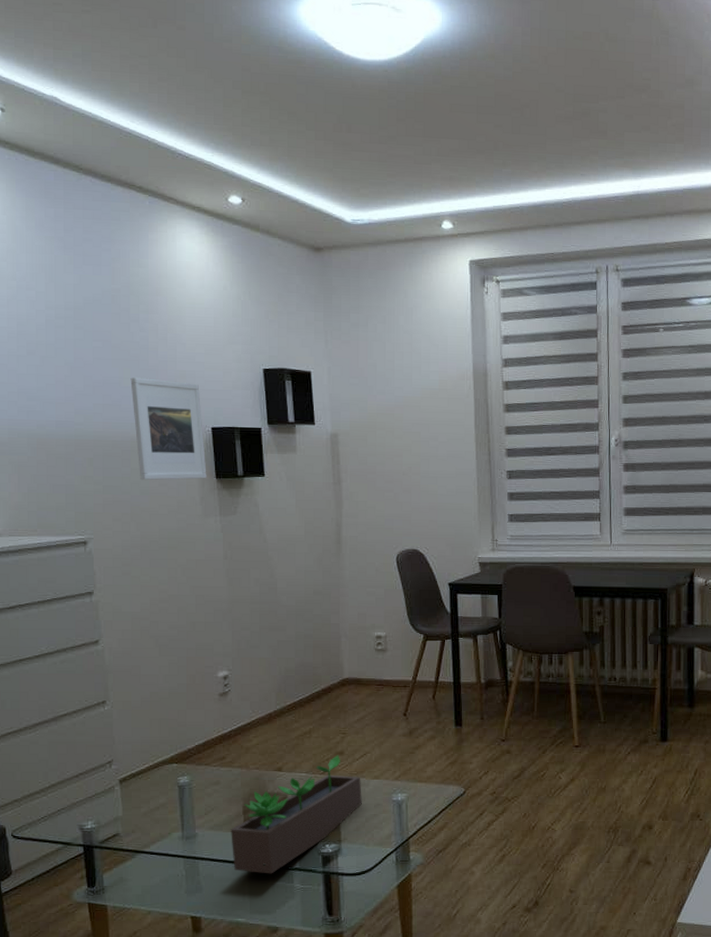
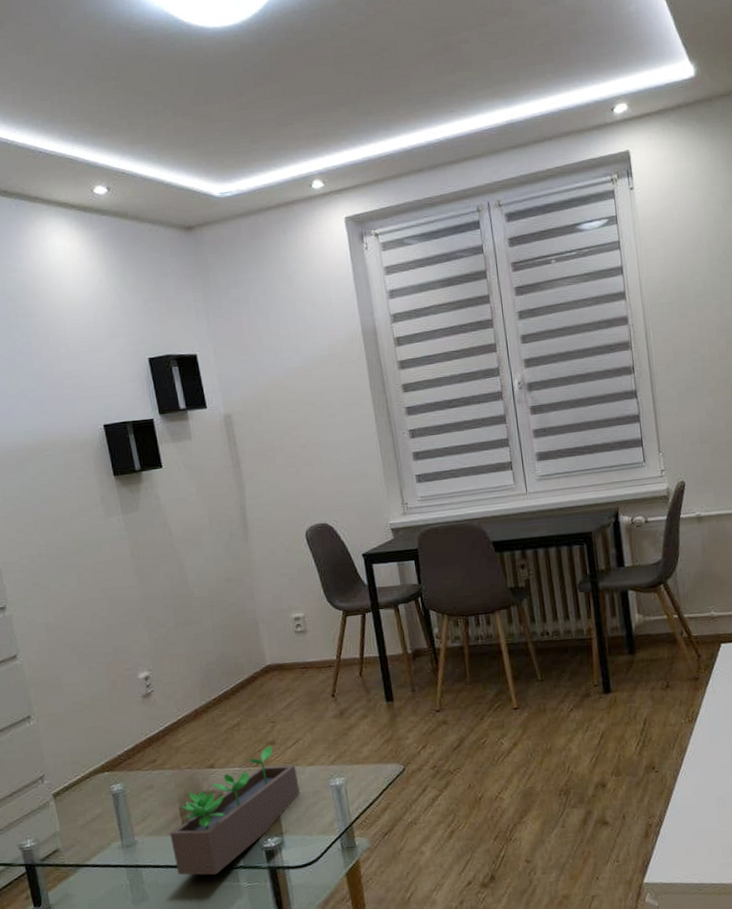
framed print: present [130,377,207,481] -> none [17,382,105,488]

